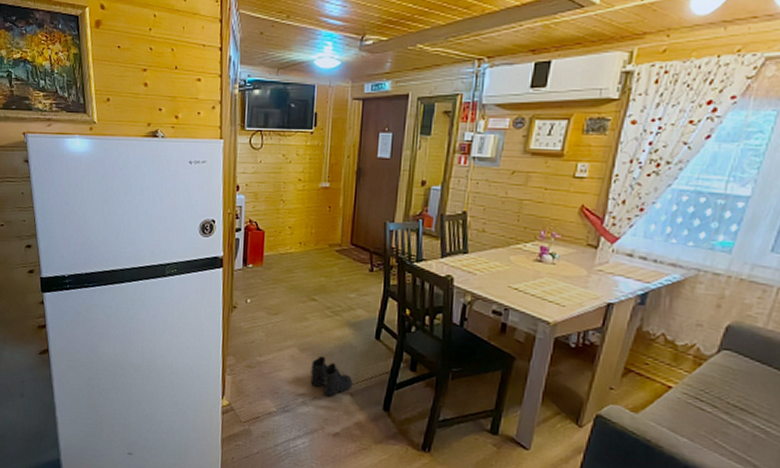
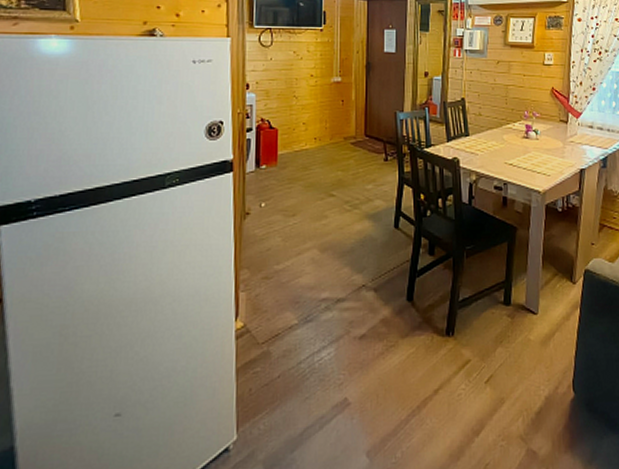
boots: present [309,355,353,397] -> none [331,253,376,297]

